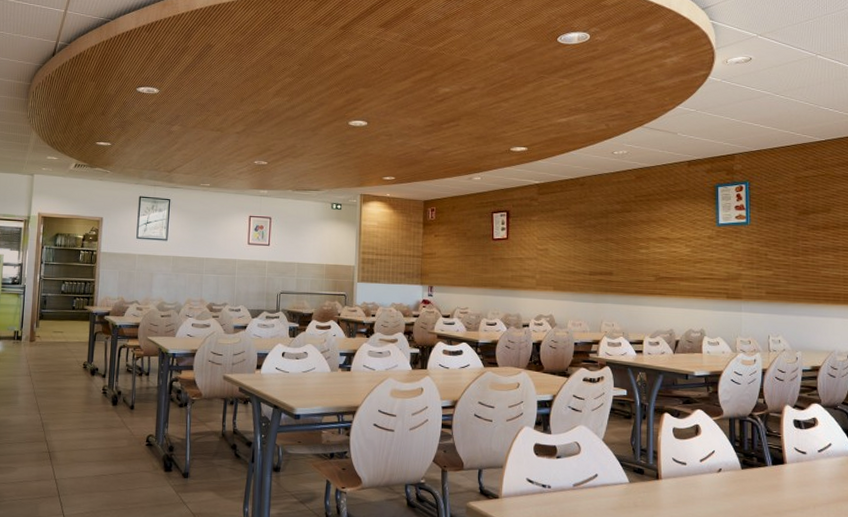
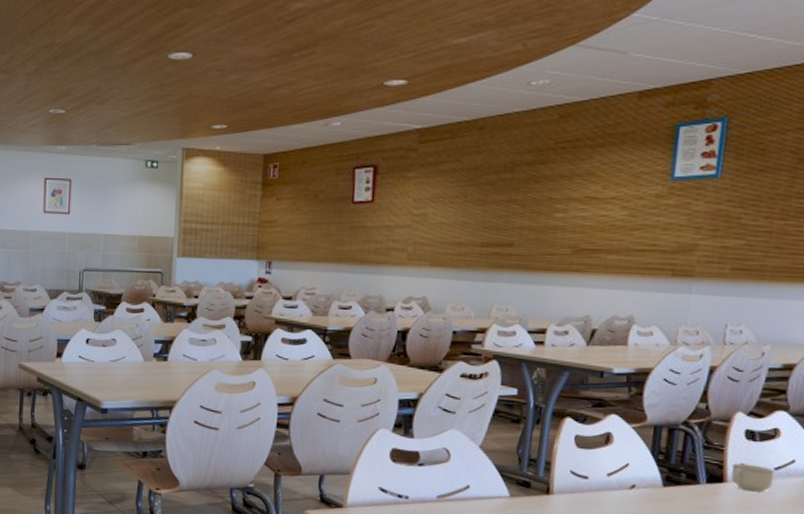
cup: none [788,447,819,471] -> present [731,463,775,492]

